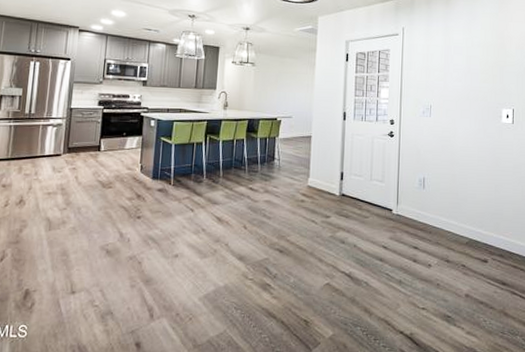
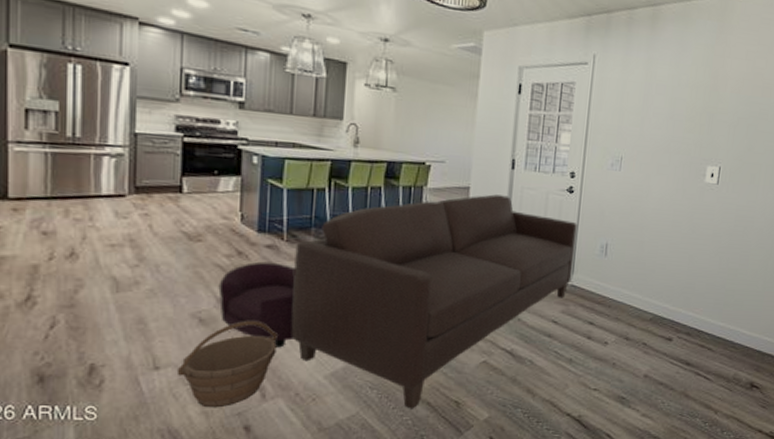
basket: none [87,251,164,327] -> present [176,320,277,408]
dog bed: none [122,202,180,274] -> present [218,261,296,348]
sofa: none [175,141,398,328] -> present [291,194,577,409]

